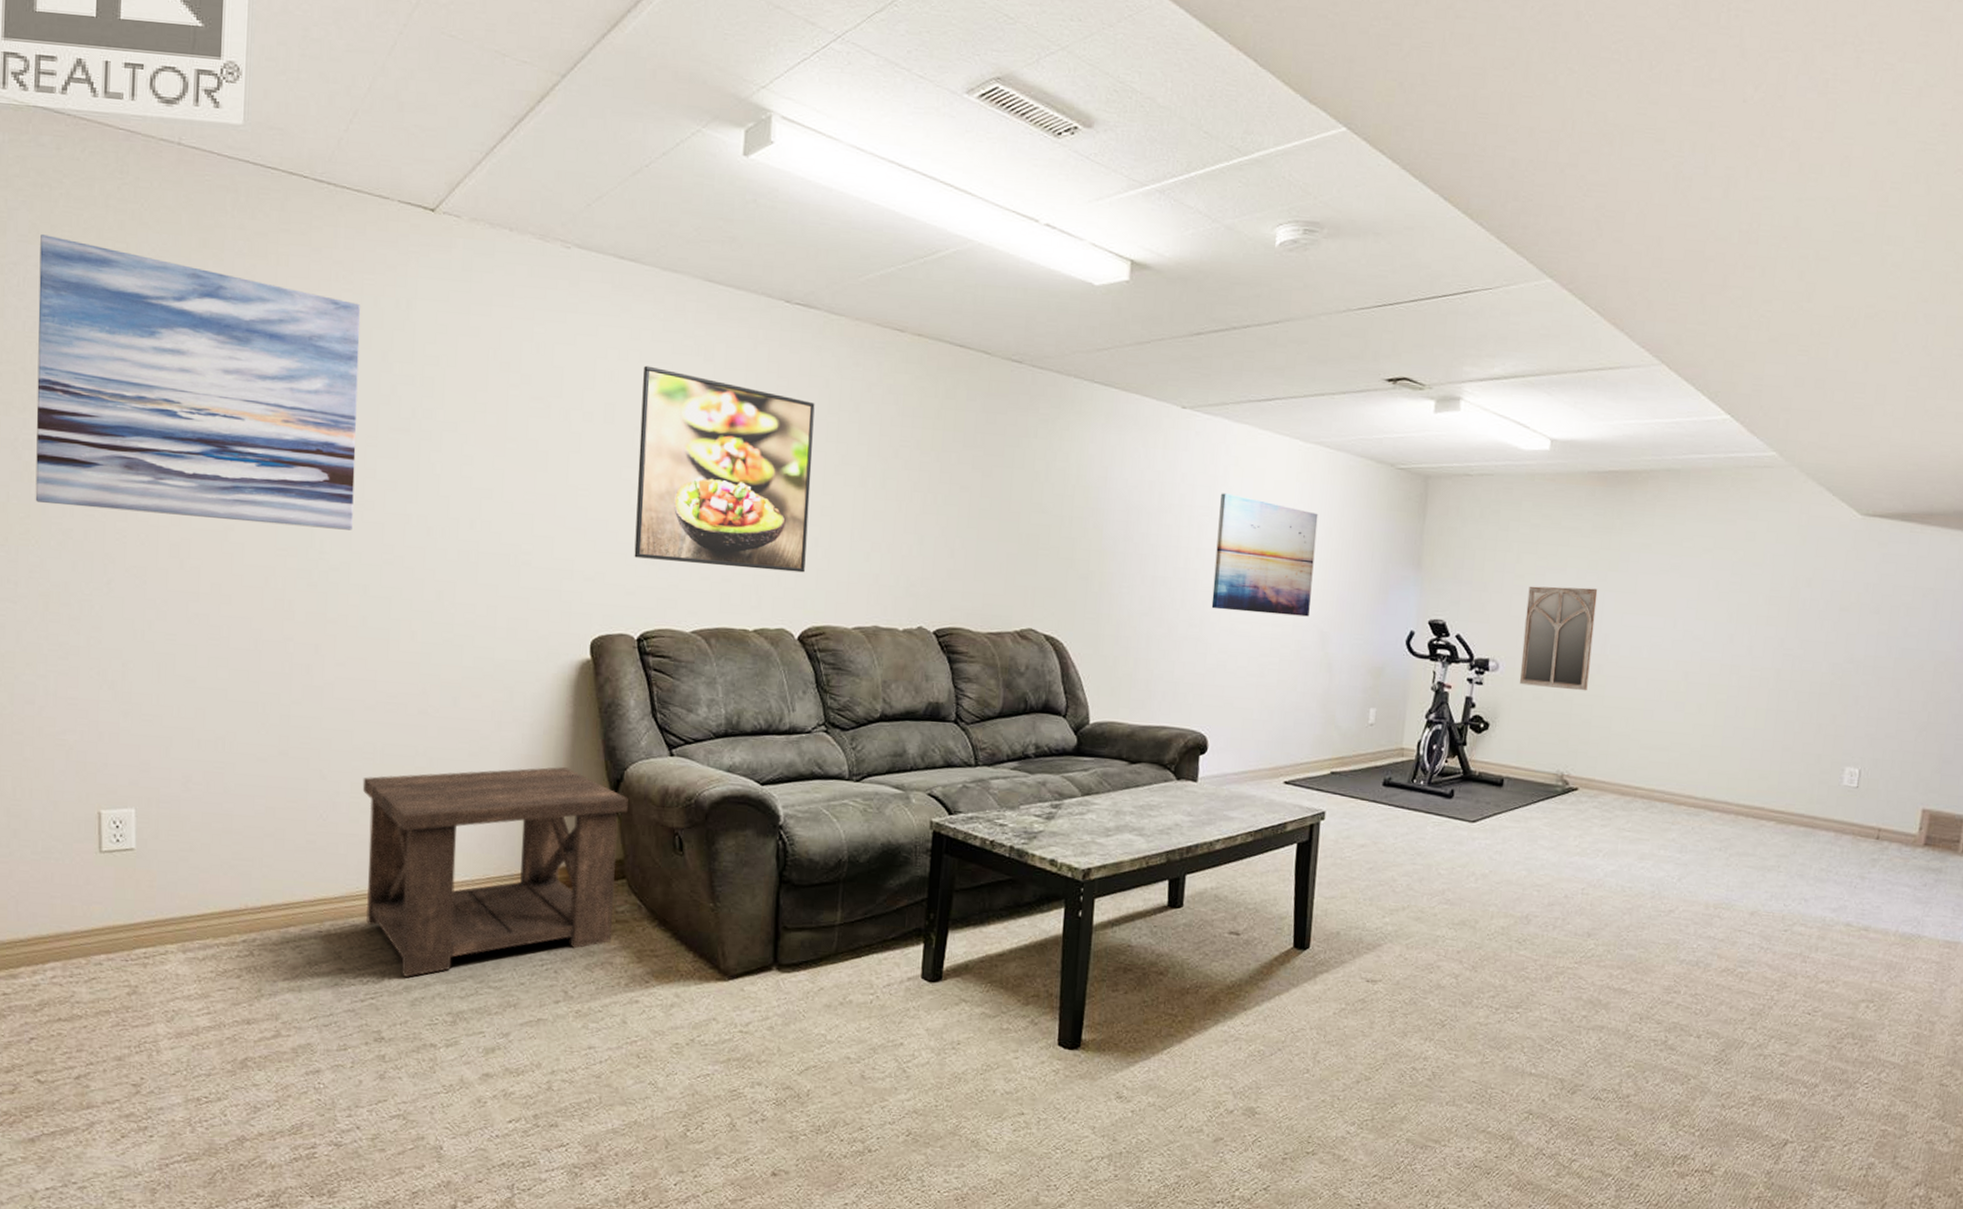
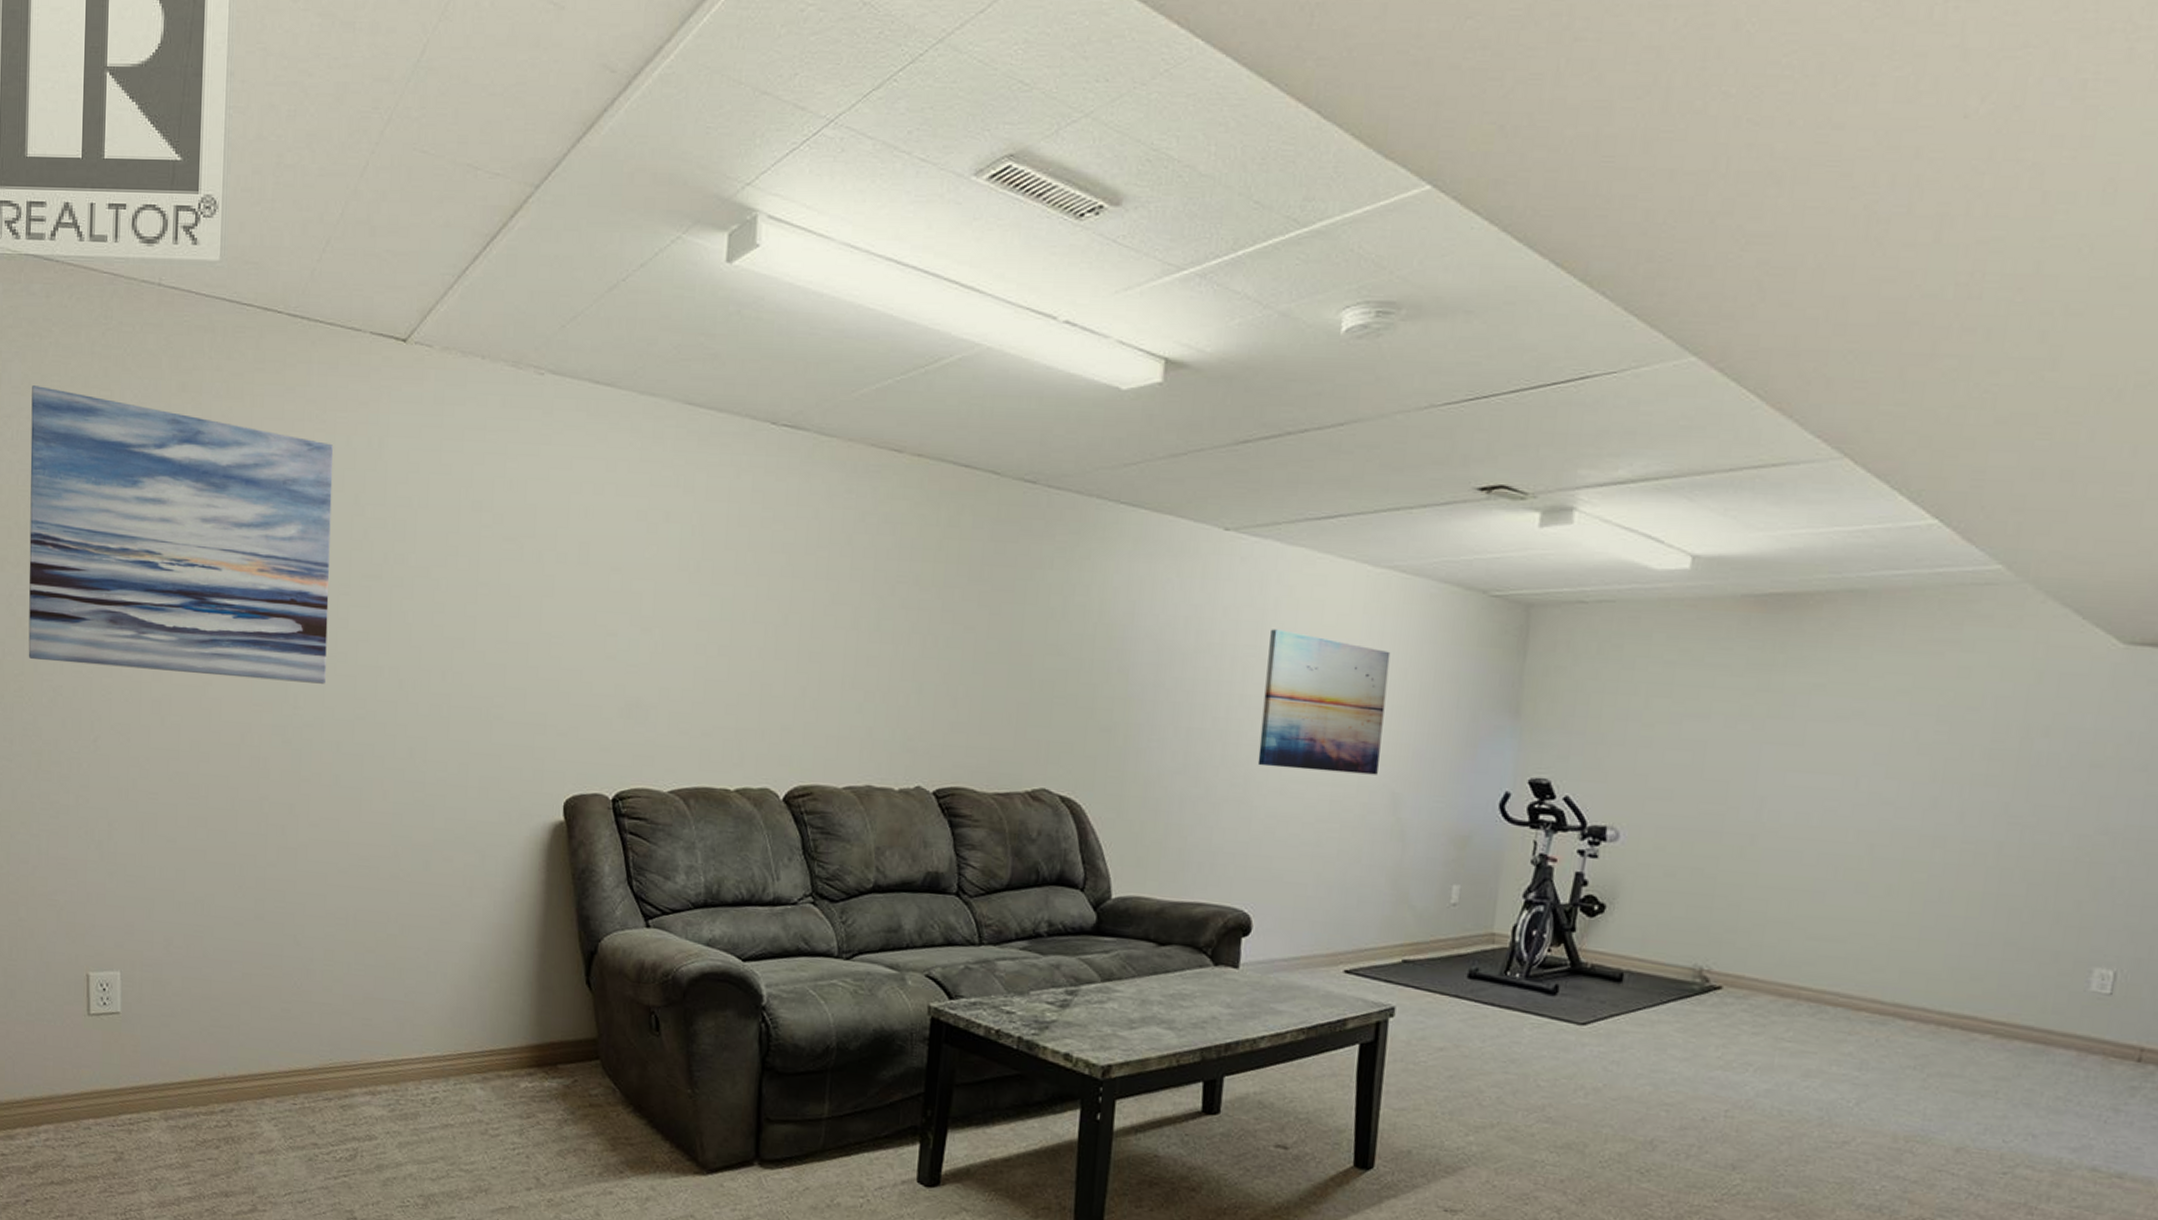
side table: present [362,767,628,977] -> none [335,937,603,1156]
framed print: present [634,365,815,573] -> none [609,500,803,726]
home mirror: present [1519,586,1598,691] -> none [1646,737,1752,867]

